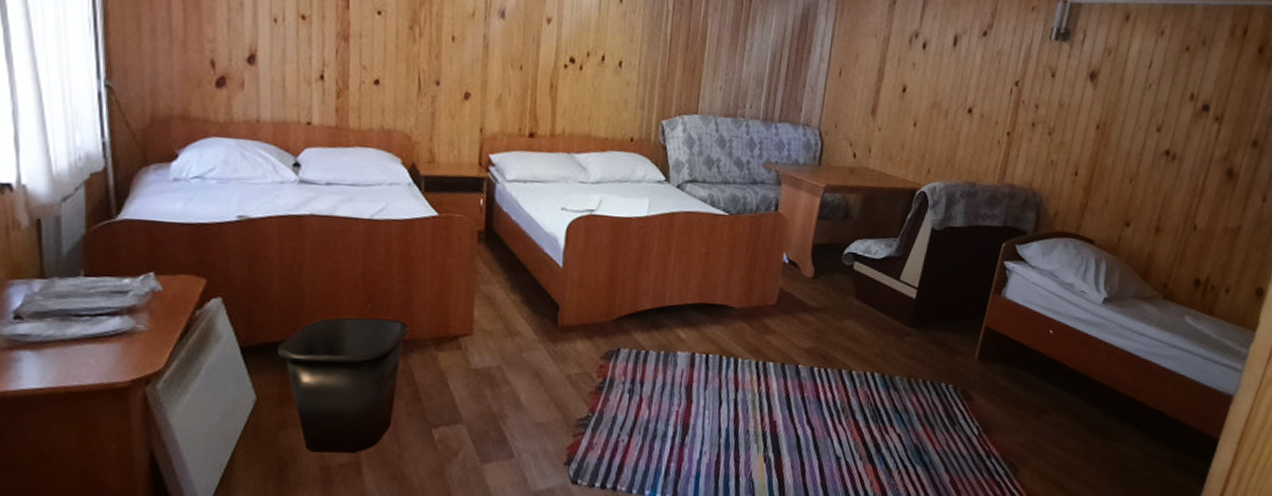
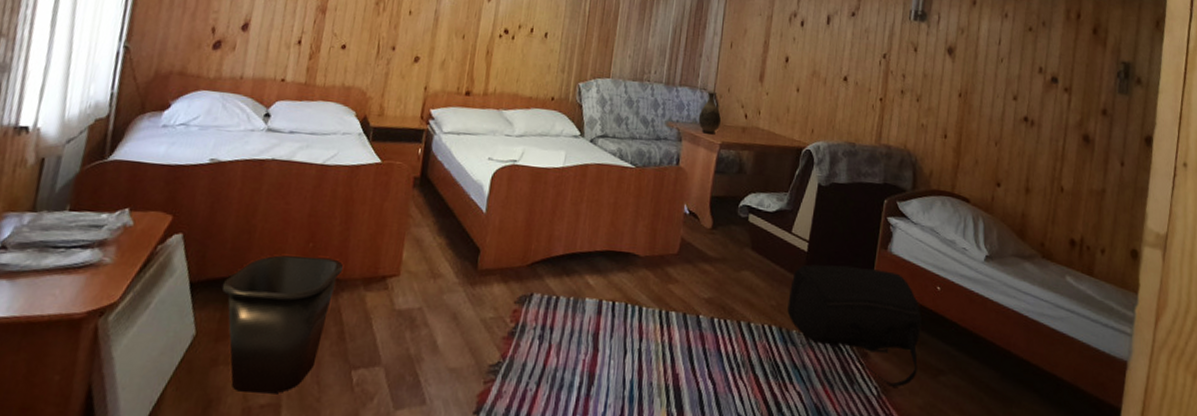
vase: none [799,127,827,177] -> present [698,90,722,135]
duffel bag: none [891,311,1031,427] -> present [787,264,922,388]

